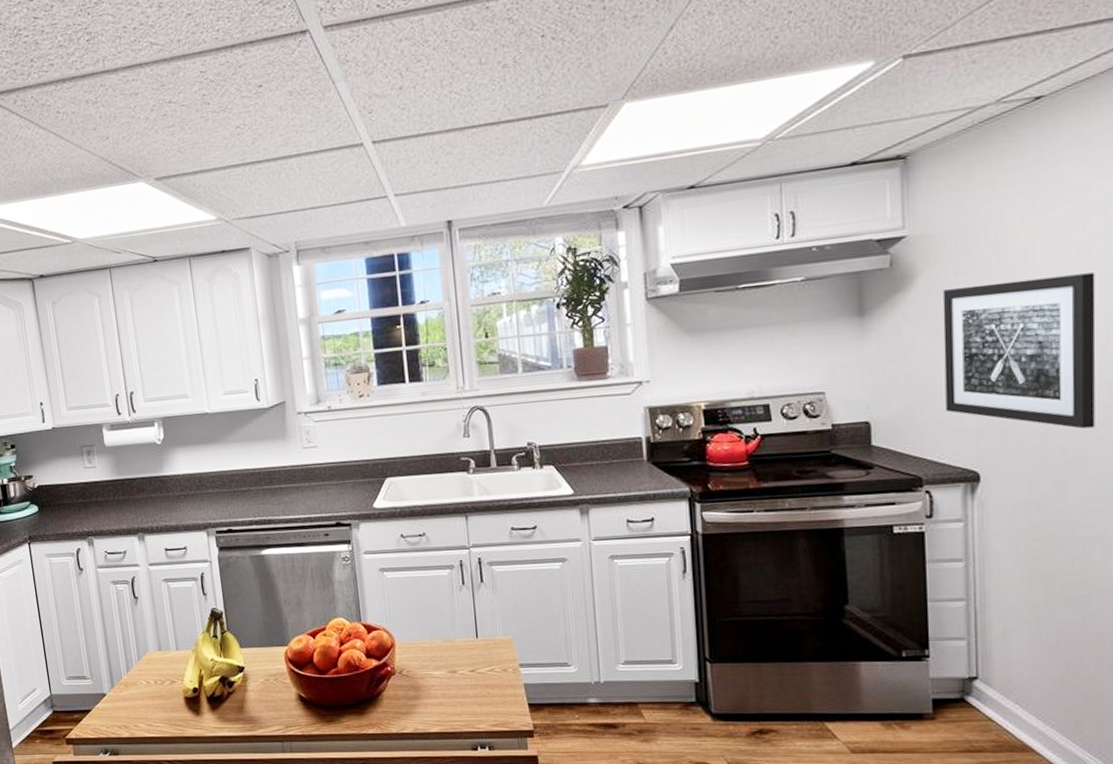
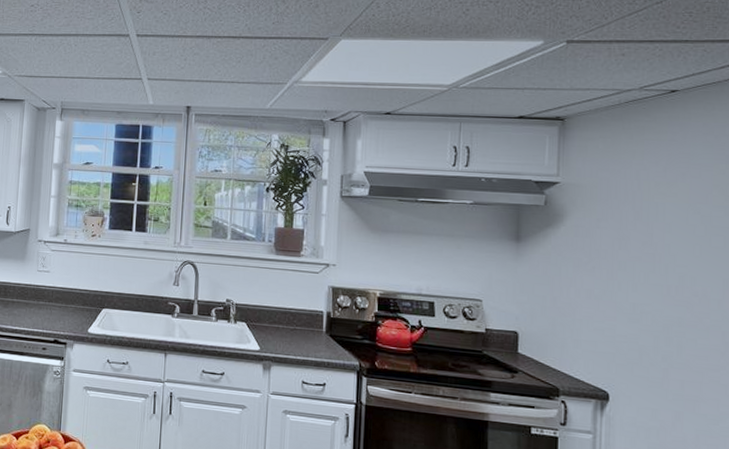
wall art: present [942,272,1096,429] -> none [583,232,715,371]

